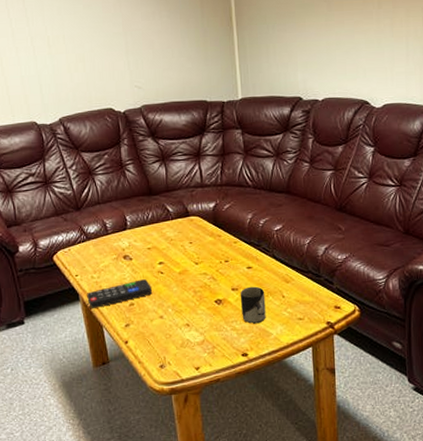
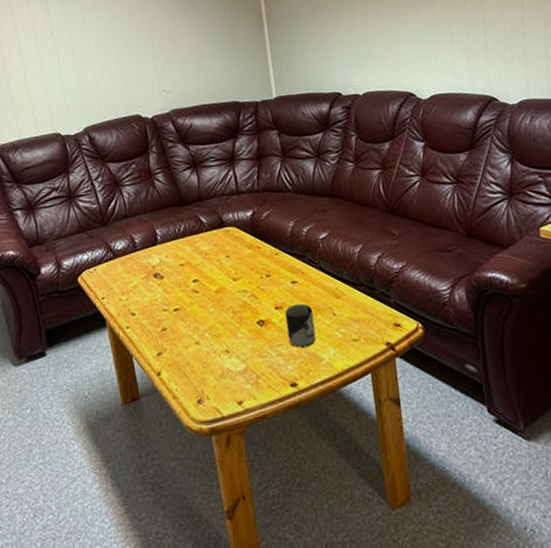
remote control: present [87,279,152,309] -> none [114,300,186,337]

